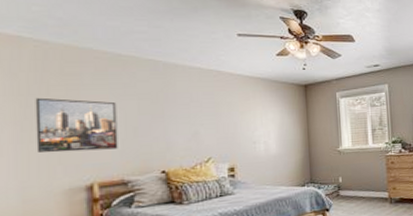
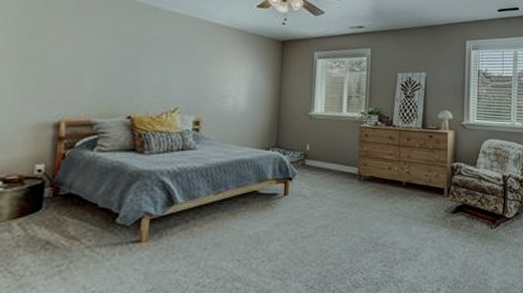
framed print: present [35,97,118,153] -> none [13,29,94,88]

